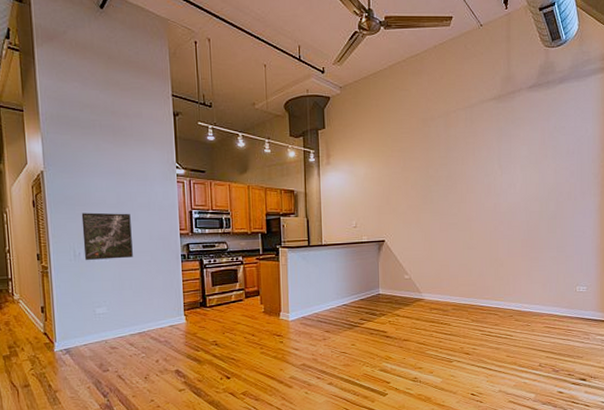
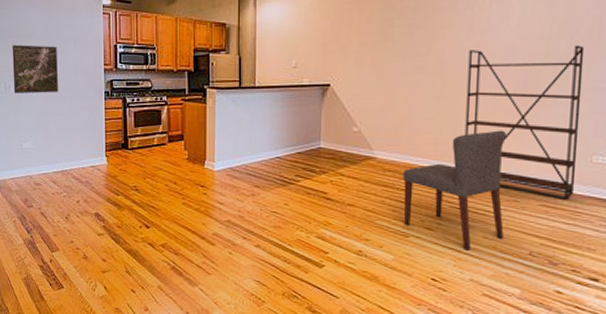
chair: none [445,271,521,368] -> present [403,130,506,251]
bookshelf: none [488,204,566,321] -> present [465,45,585,200]

